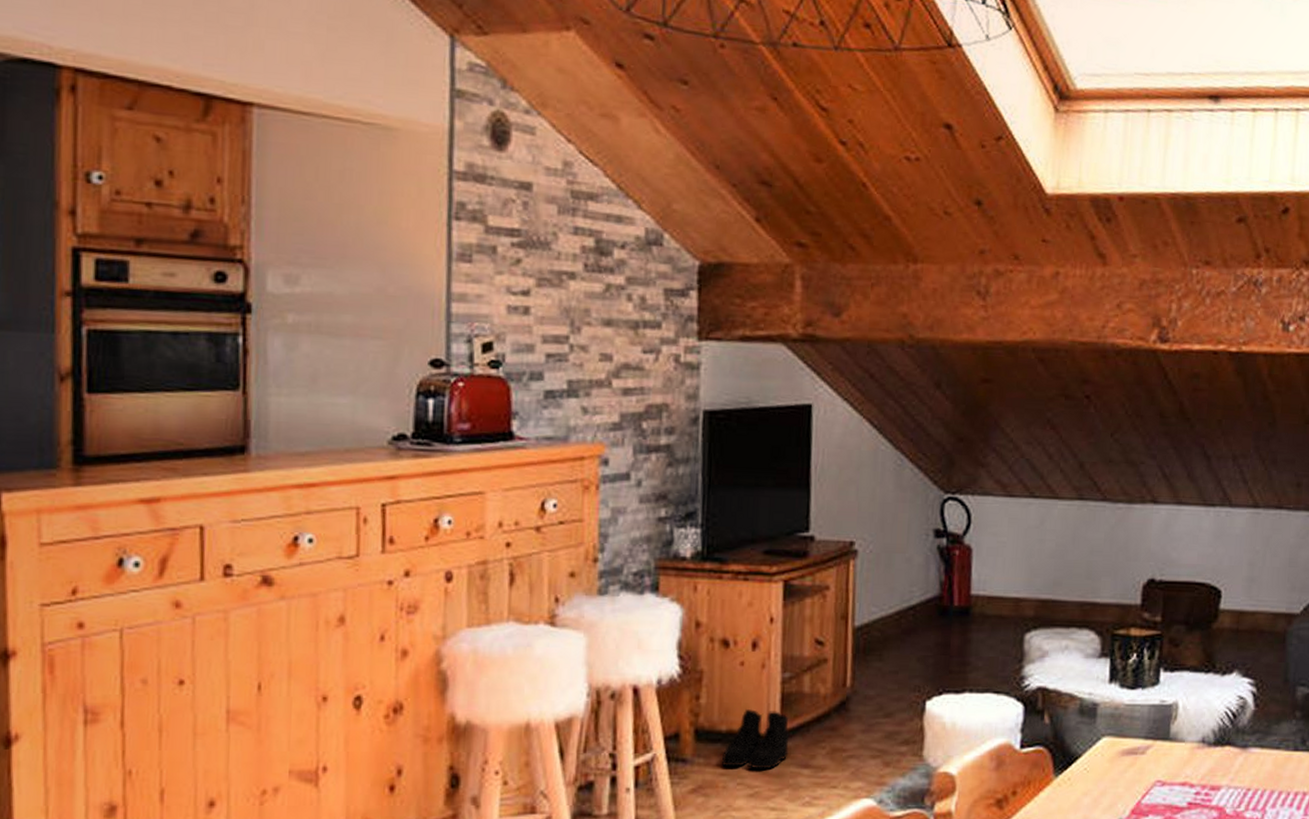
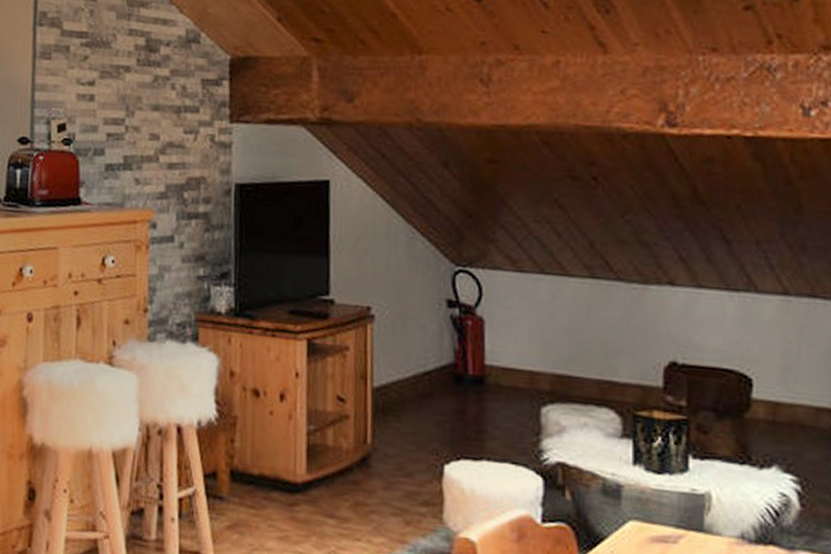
boots: present [721,709,789,770] -> none [253,456,315,515]

